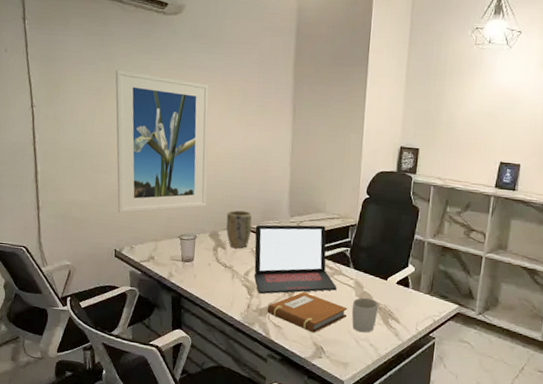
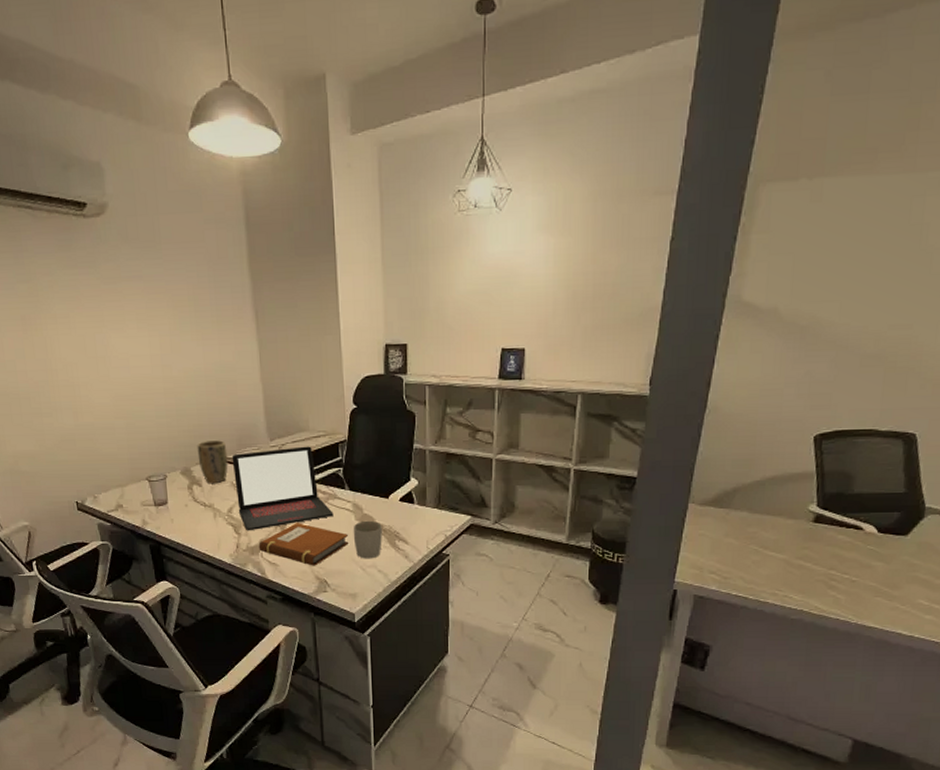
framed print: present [115,69,209,213] -> none [38,291,172,460]

